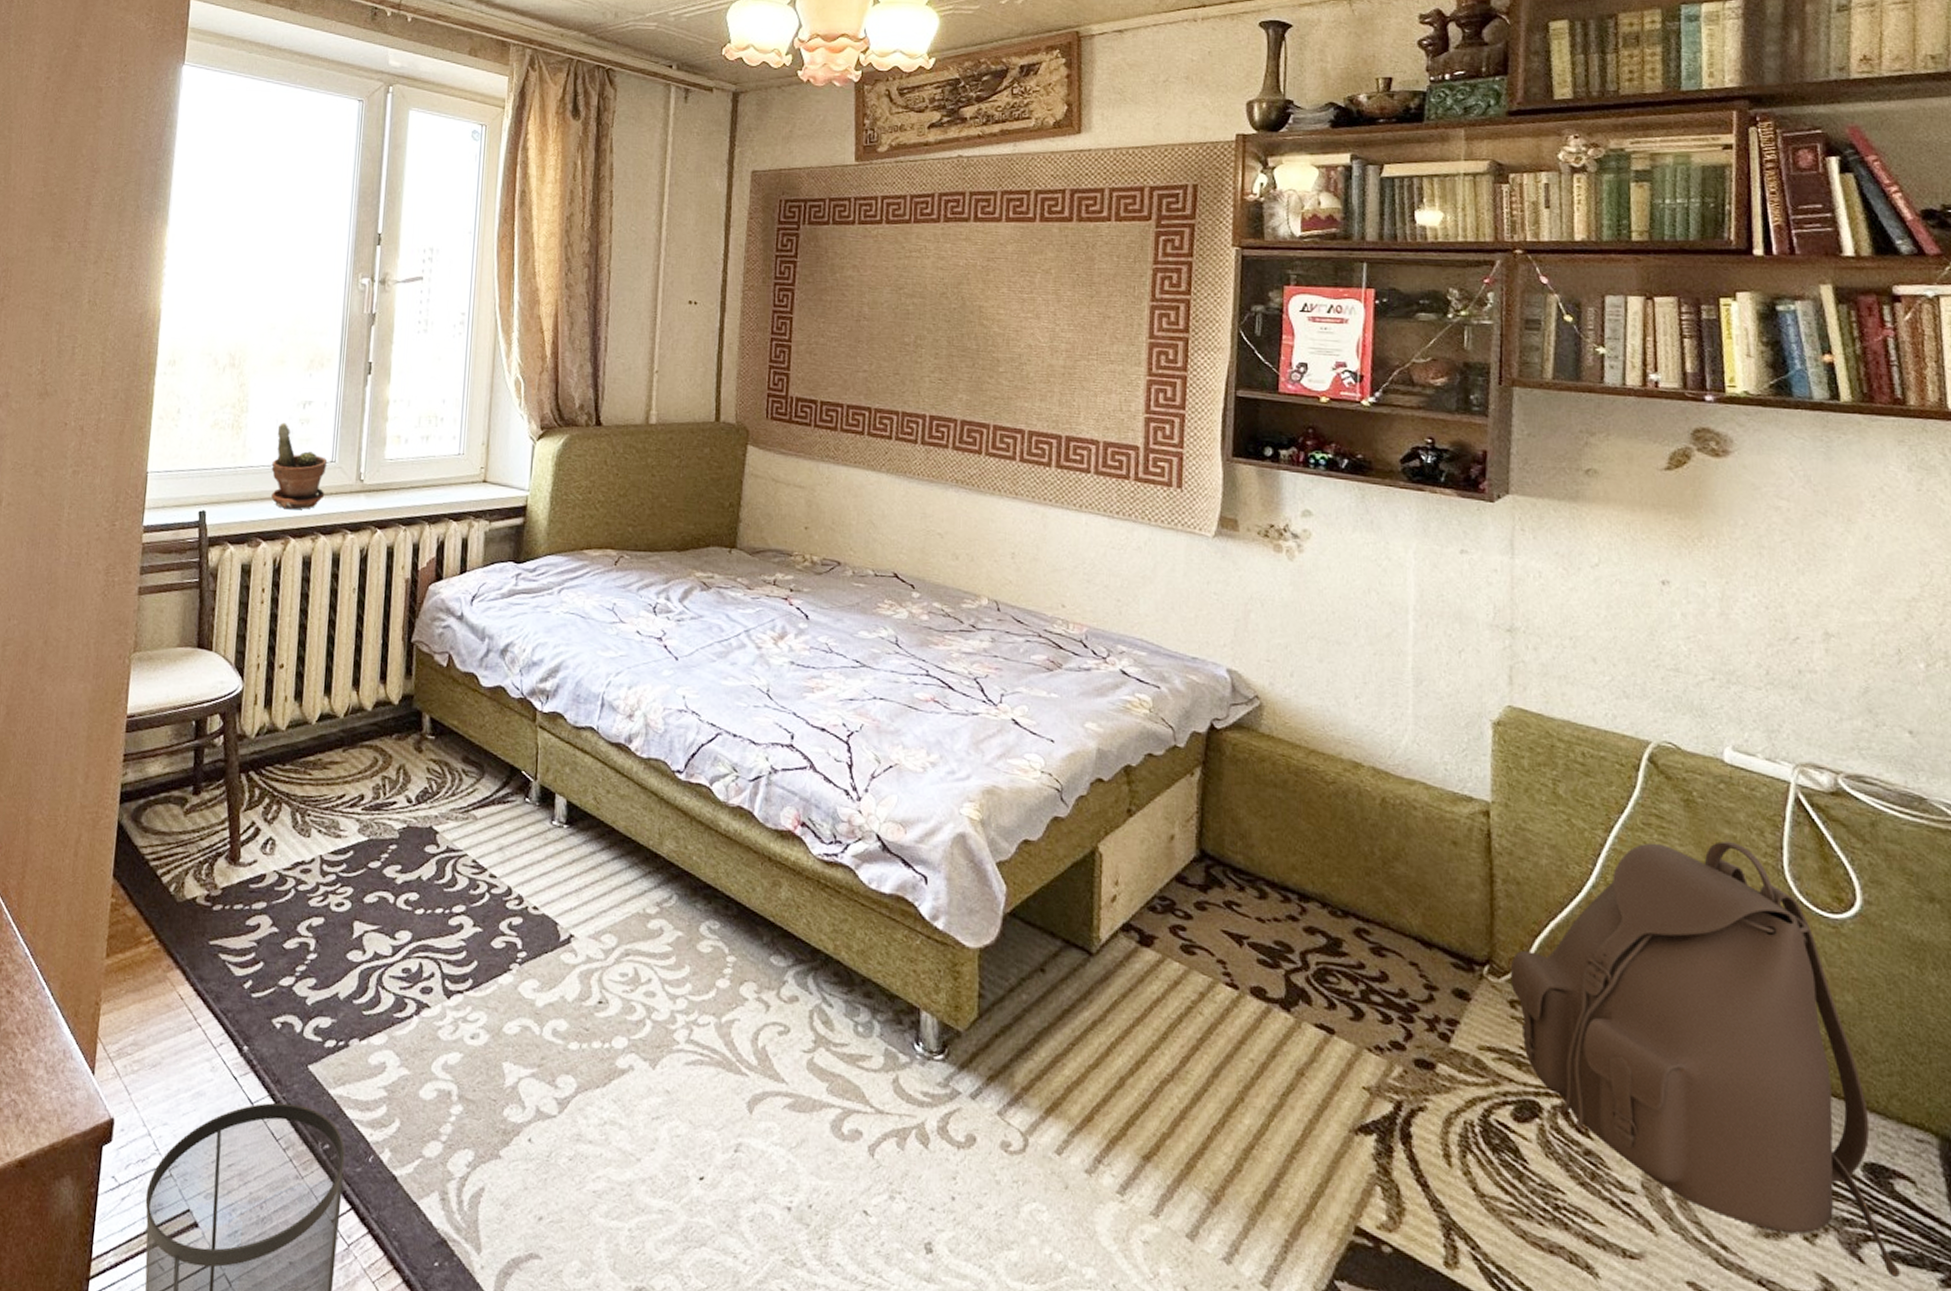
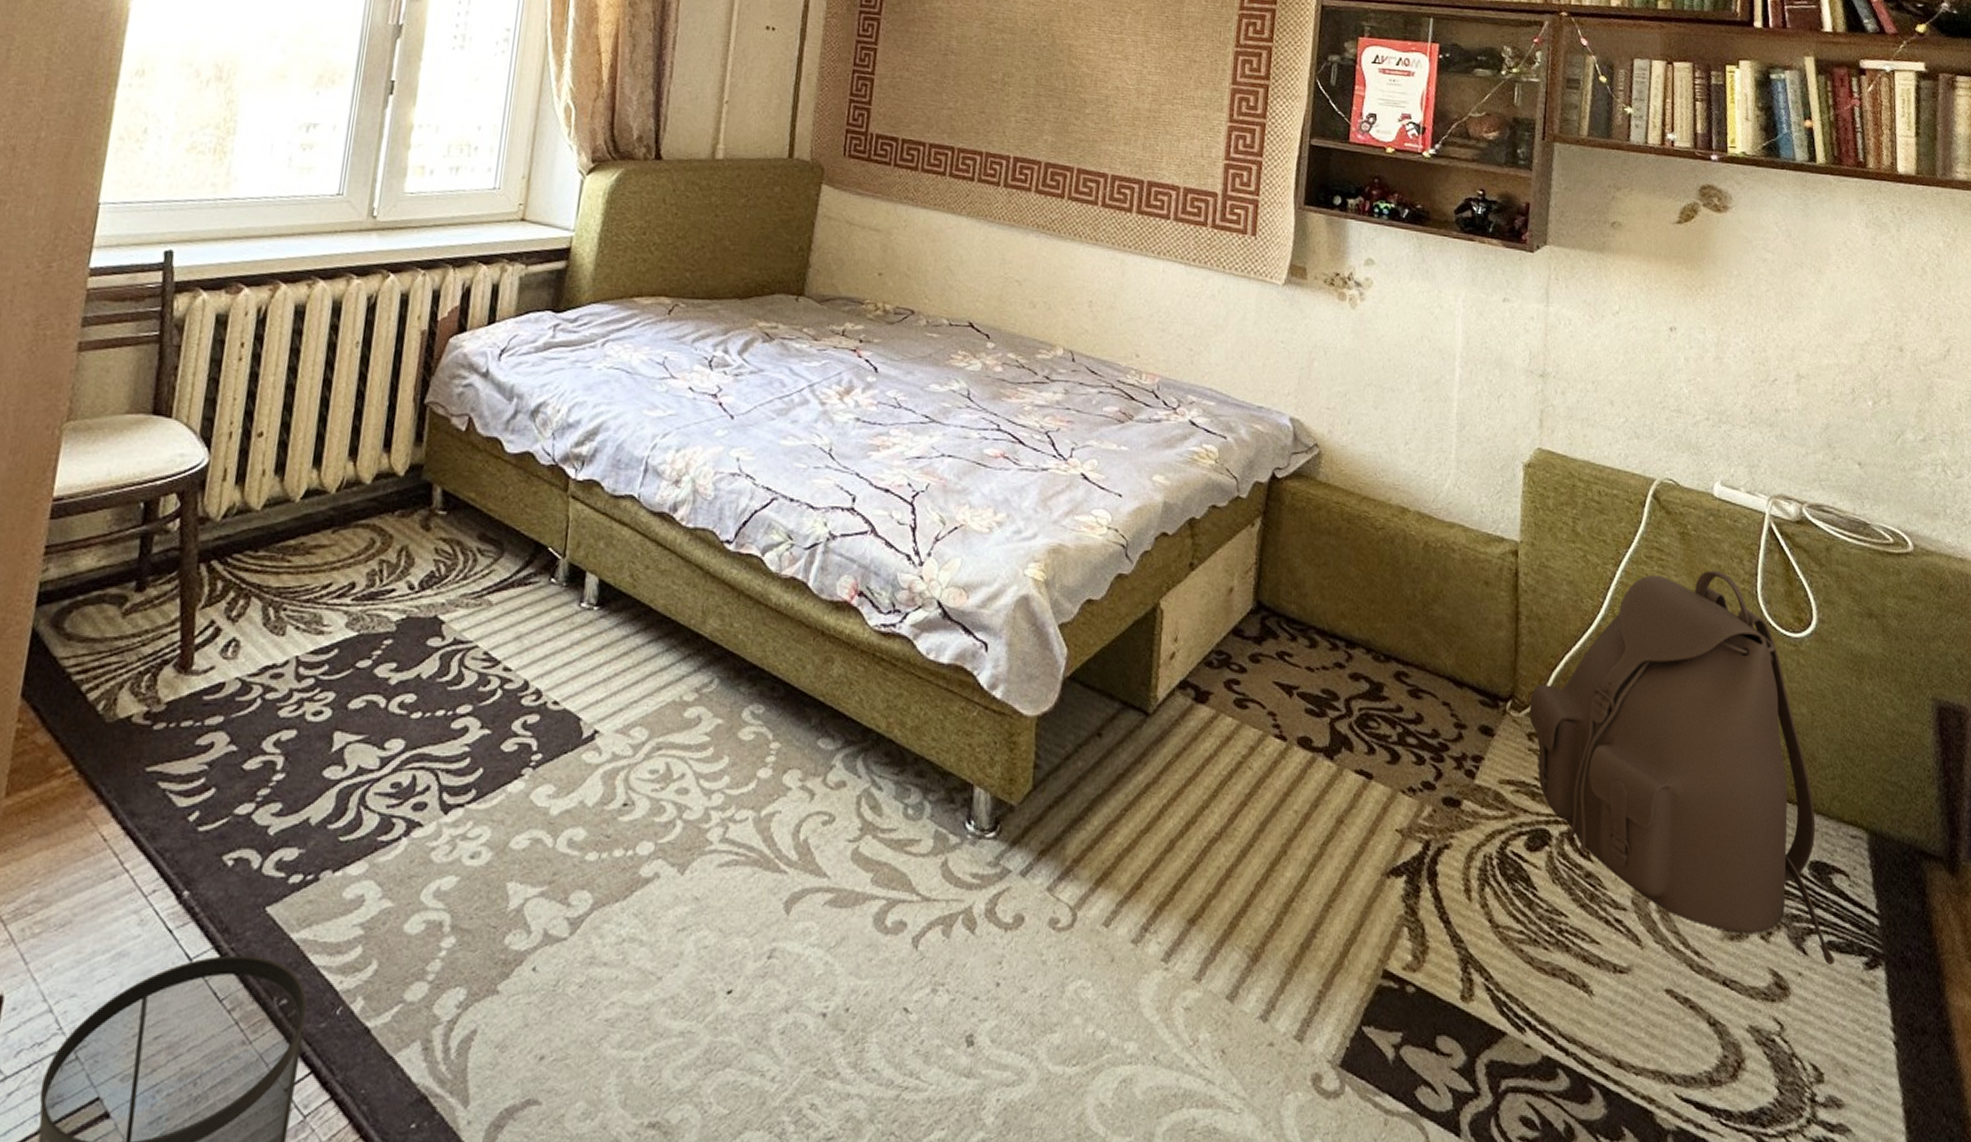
potted plant: present [271,422,328,510] -> none [259,147,333,250]

